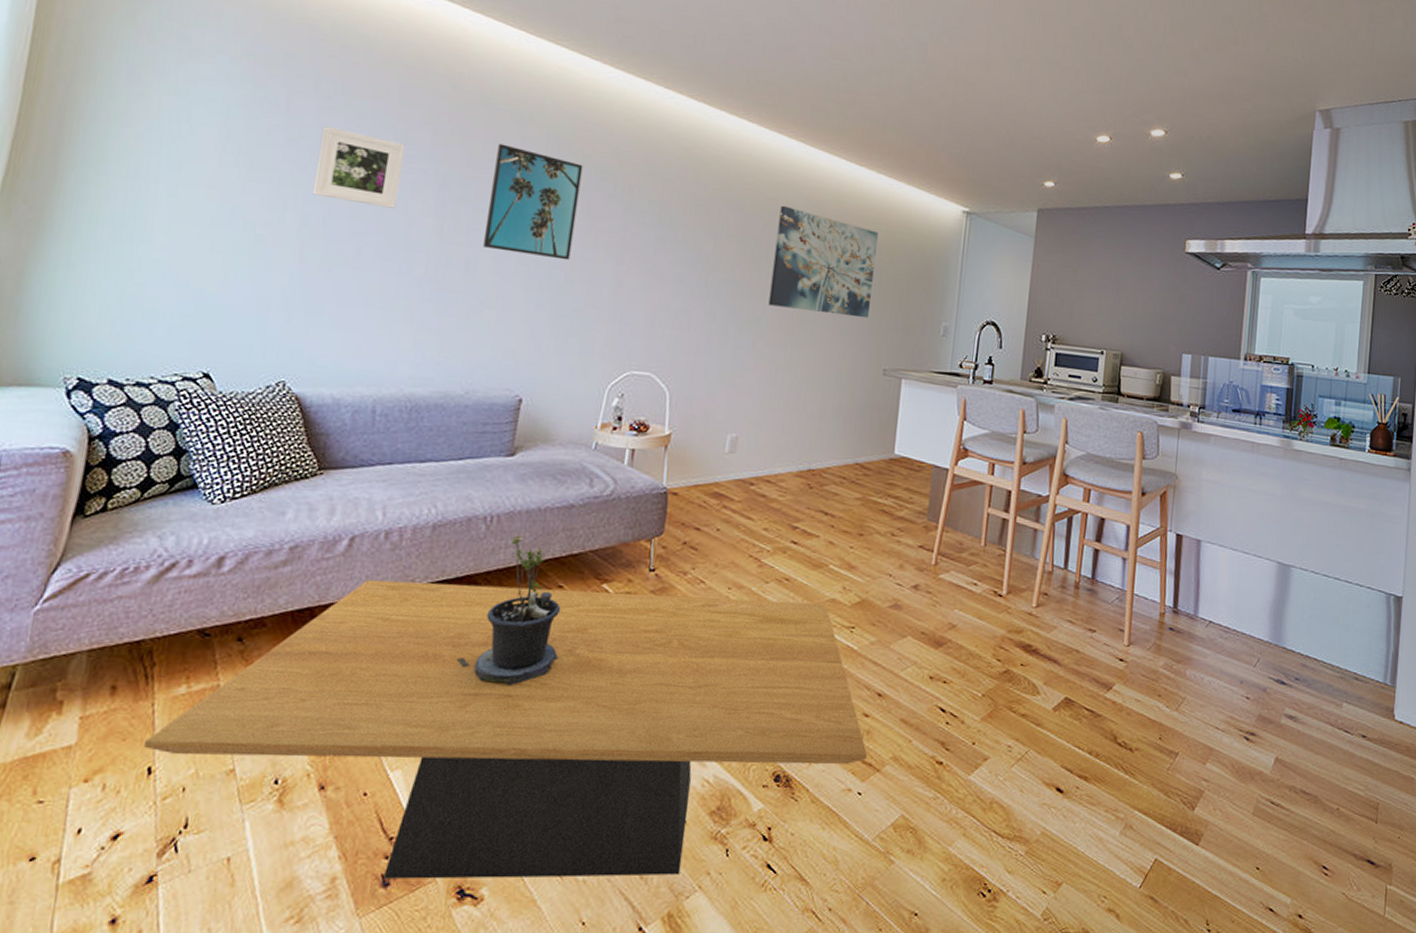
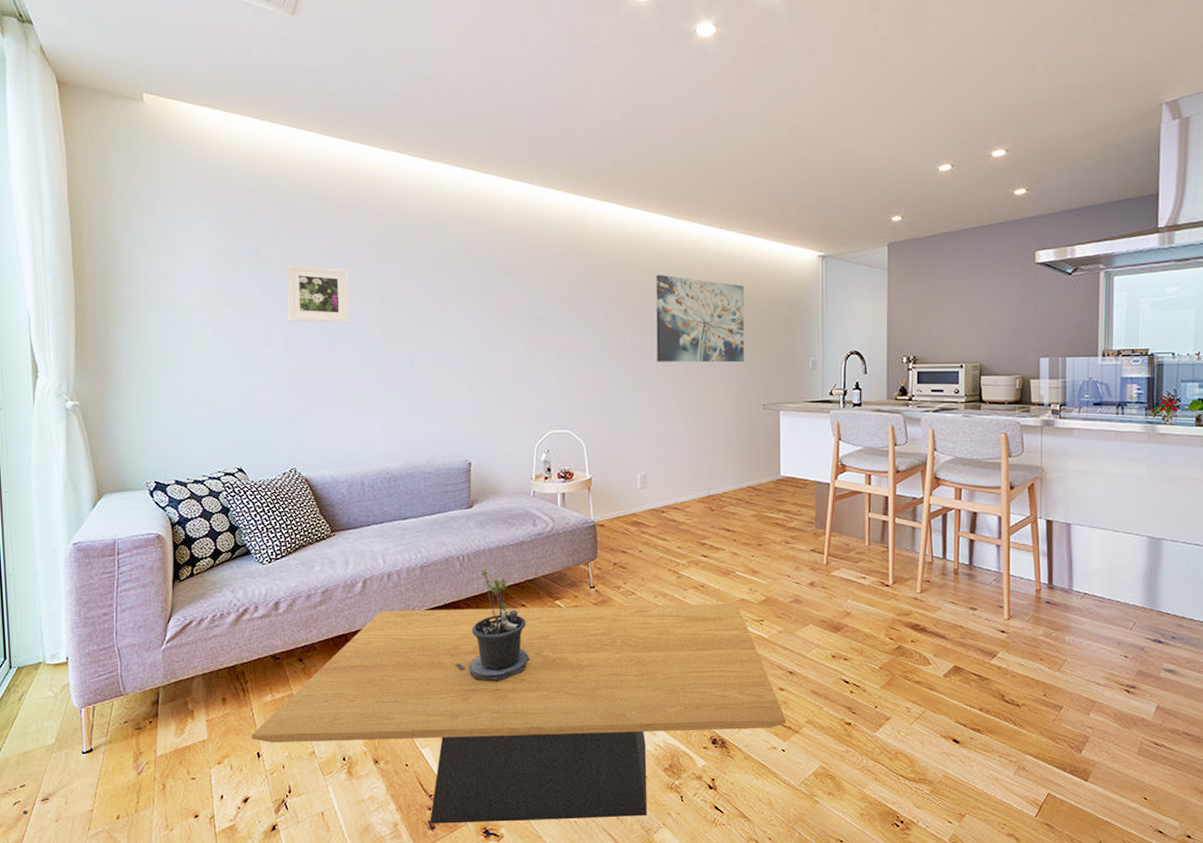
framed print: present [483,143,583,260] -> none [419,257,490,346]

